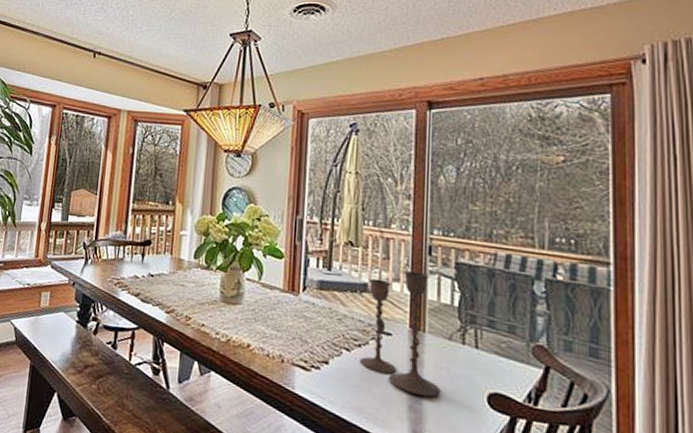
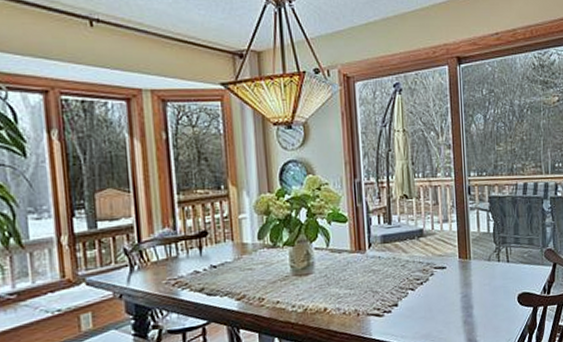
candlestick: present [360,270,441,397] -> none [423,210,486,311]

